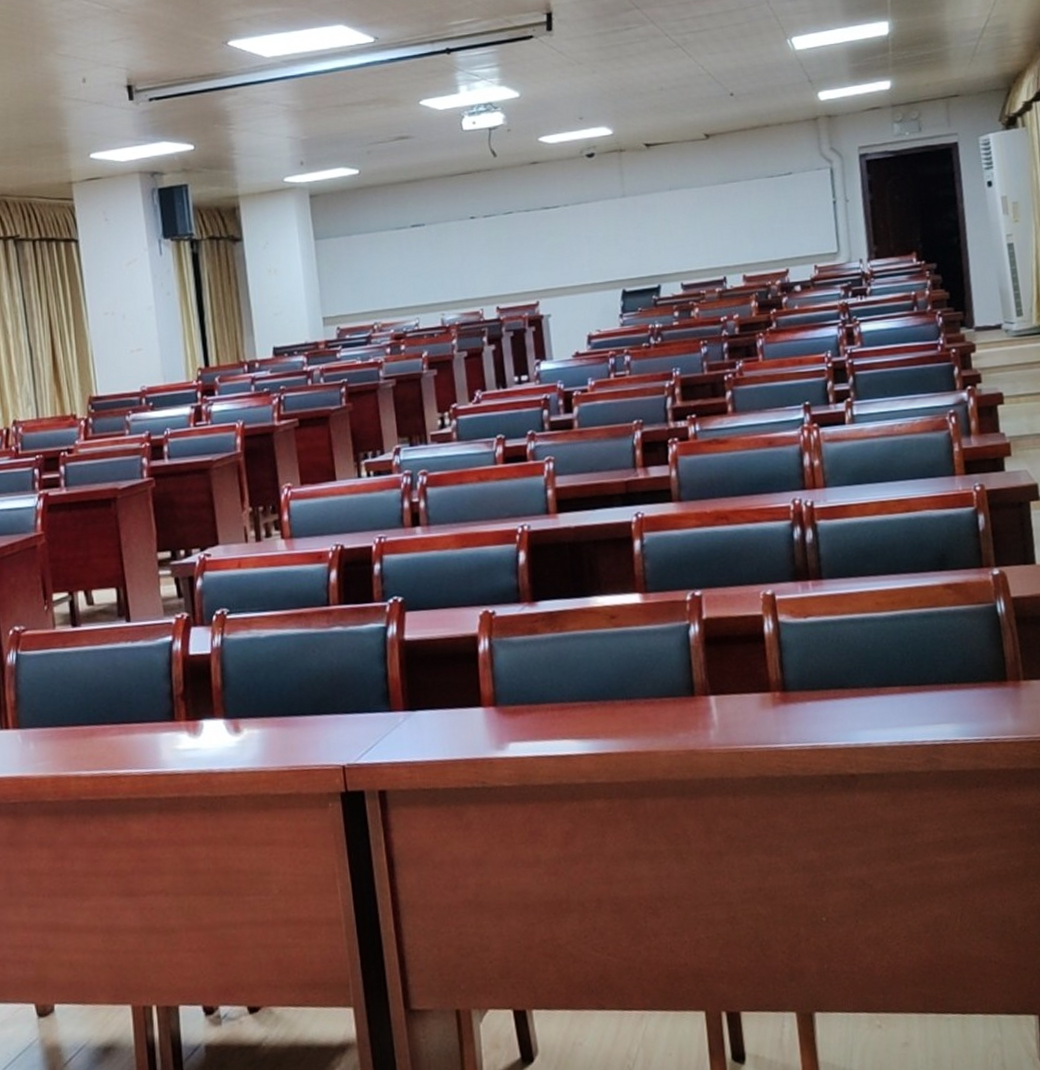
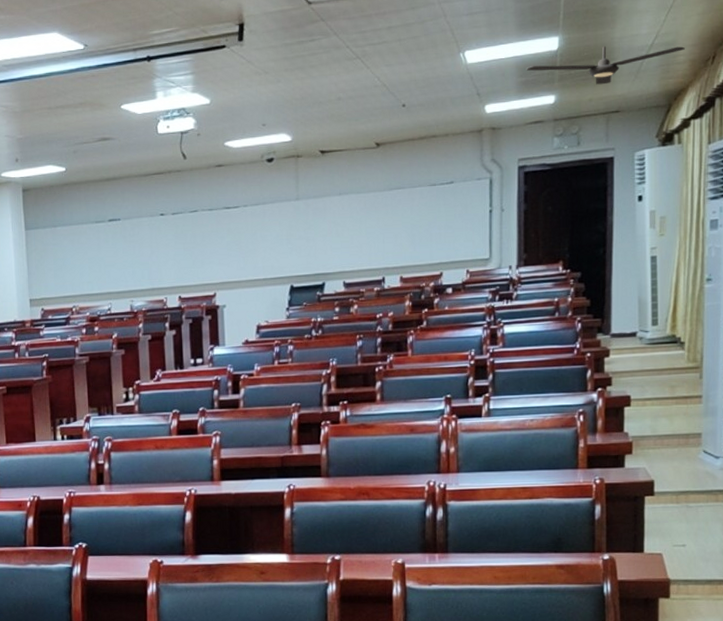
ceiling fan: none [857,29,1018,69] -> present [526,46,685,85]

